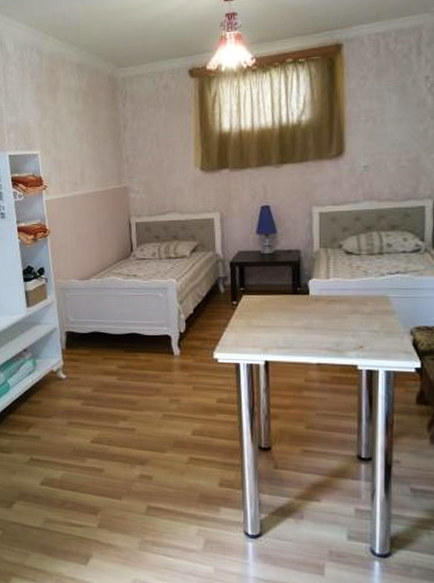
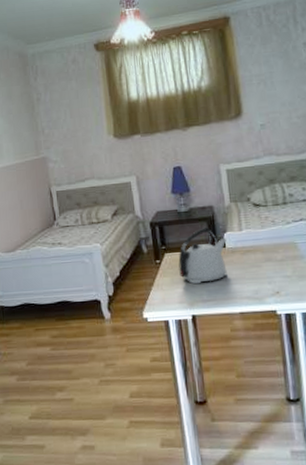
kettle: none [256,271,311,330] -> present [178,226,227,284]

